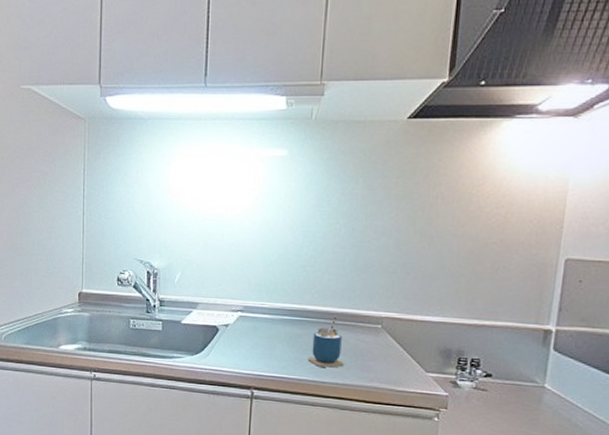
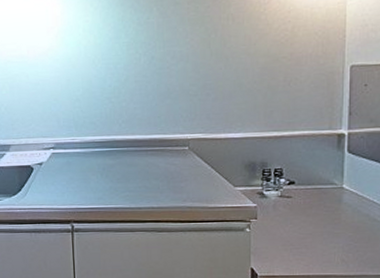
cup: present [307,315,344,368] -> none [122,142,157,193]

